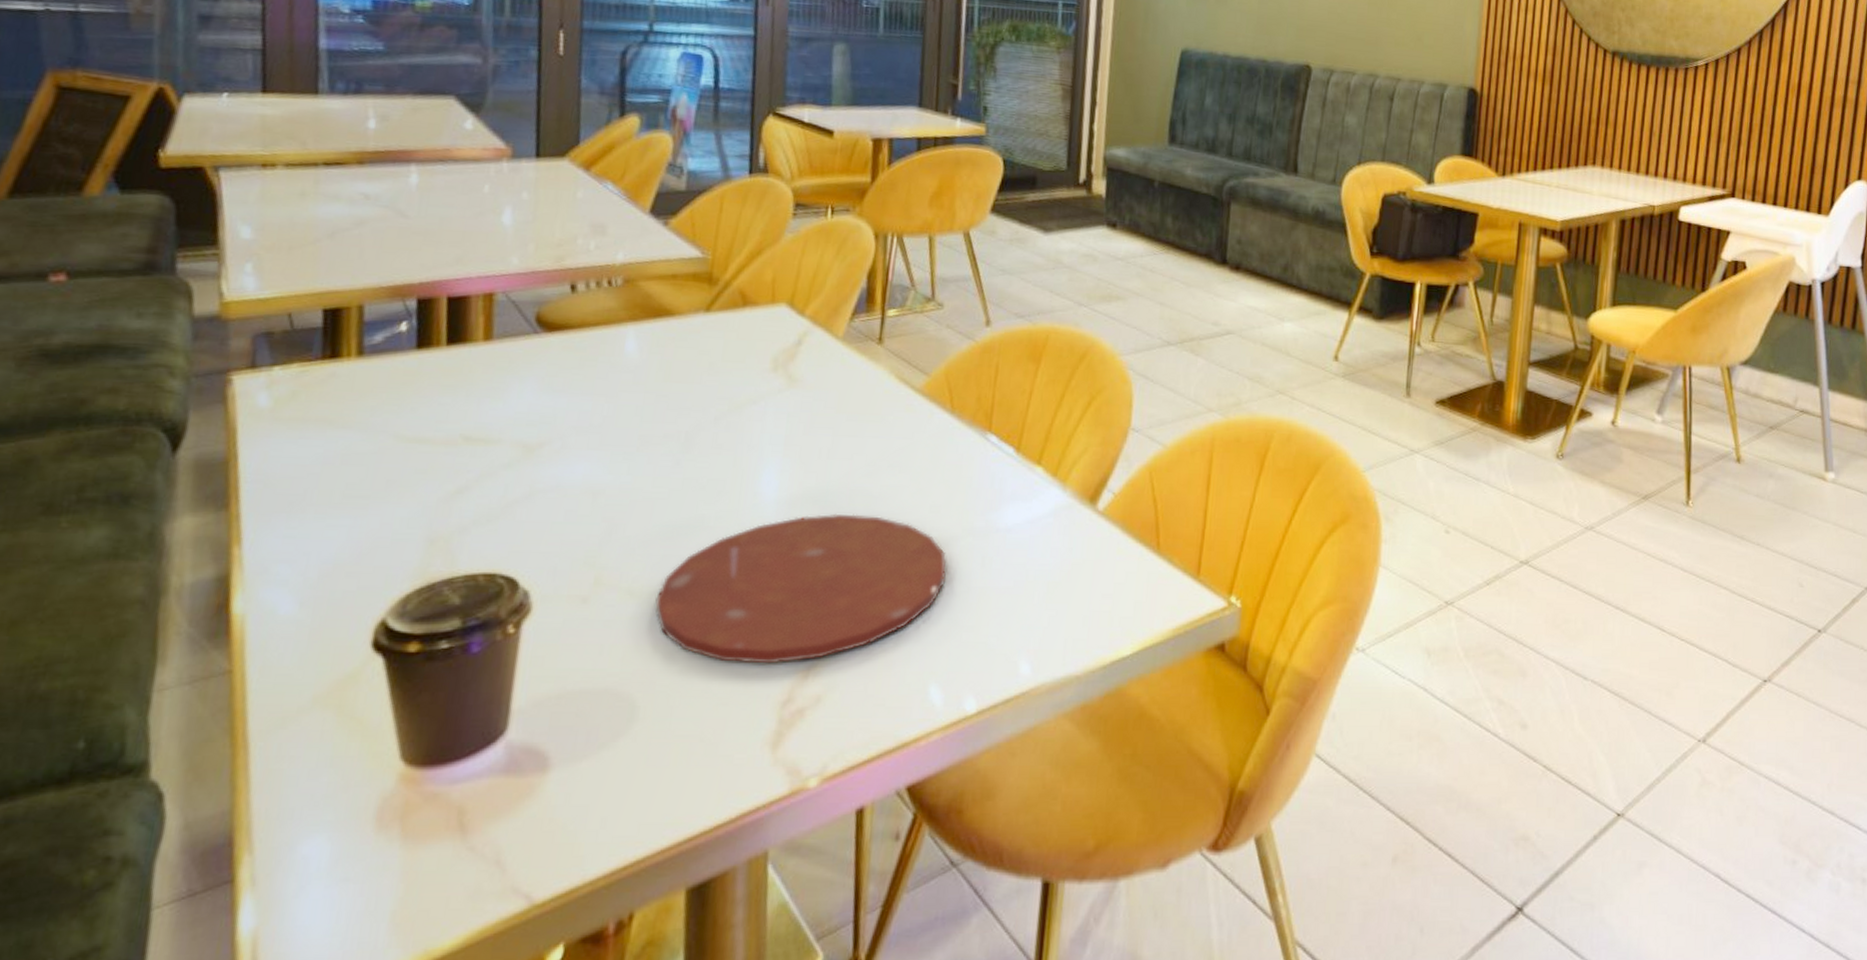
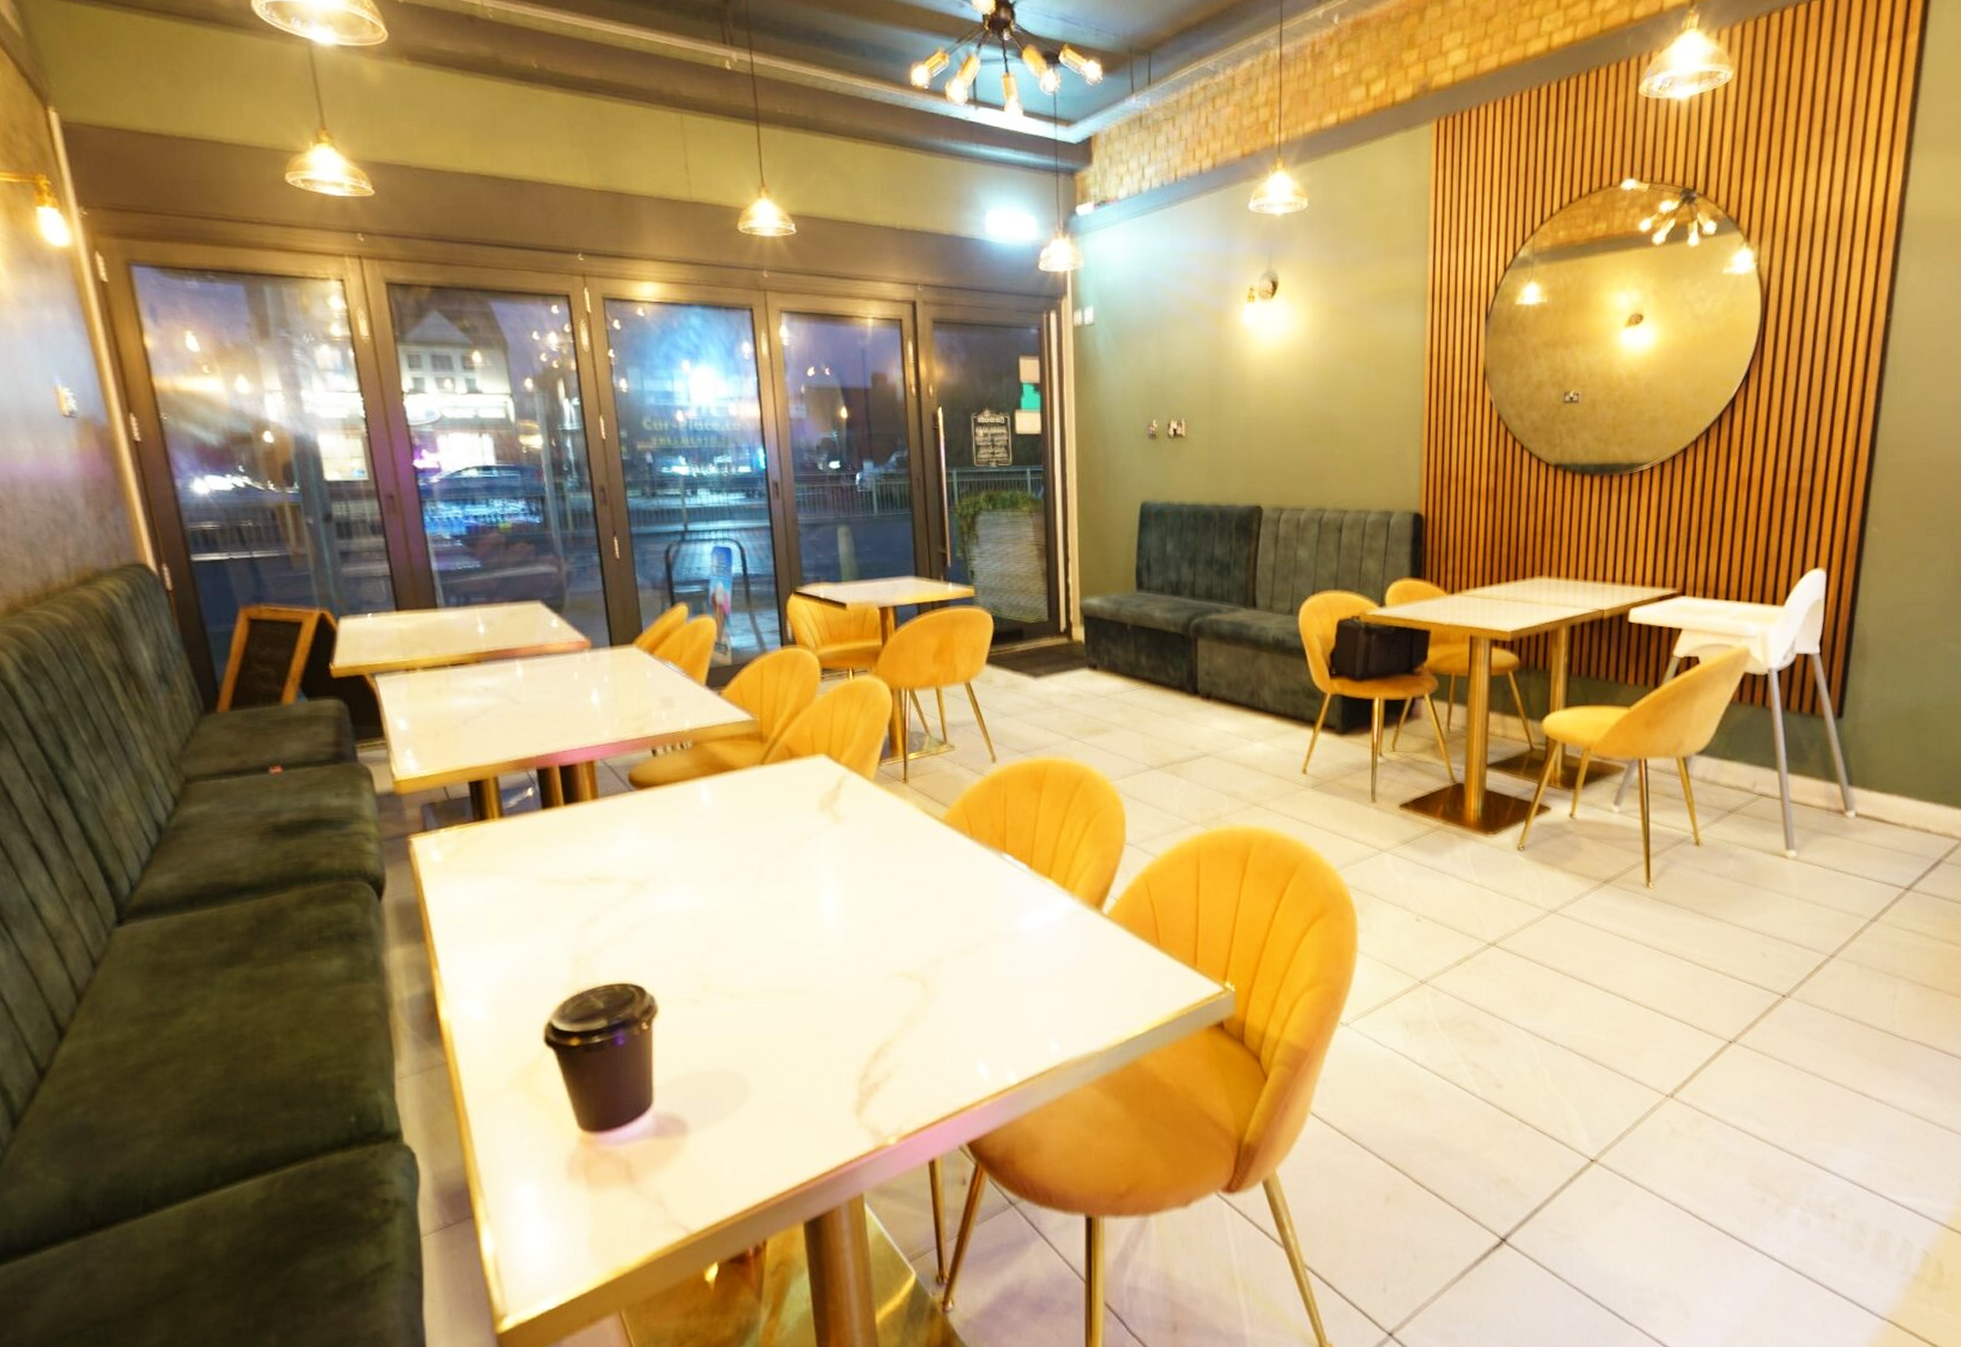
plate: present [655,513,946,664] -> none [752,925,981,1048]

